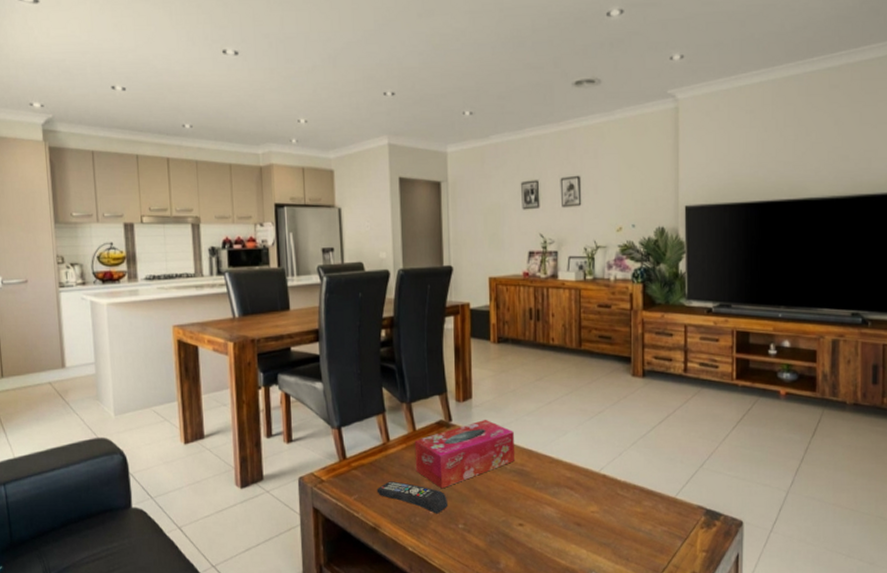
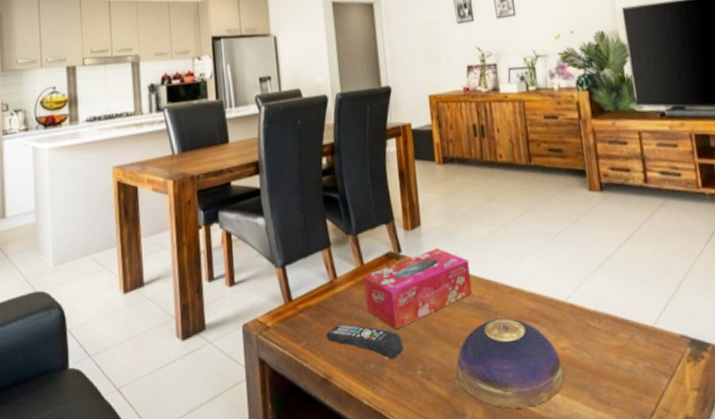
decorative bowl: none [494,483,591,560] -> present [456,318,565,409]

